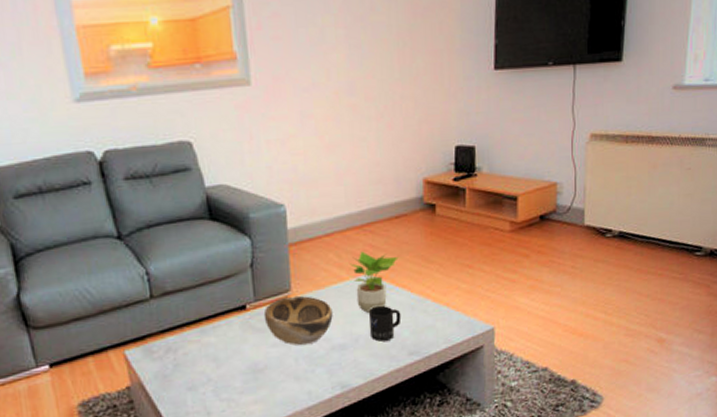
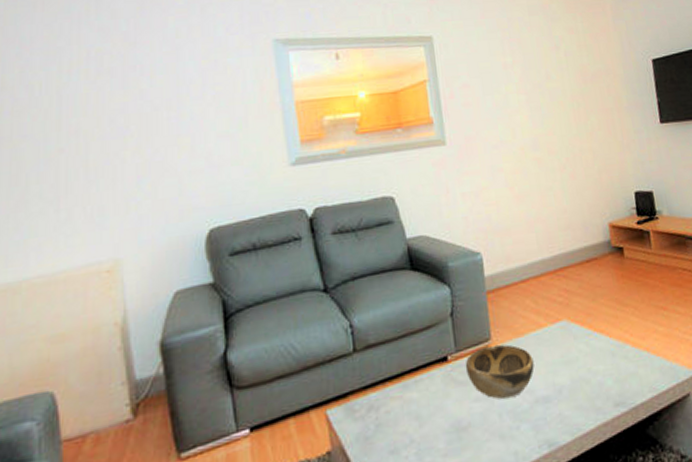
potted plant: present [350,251,399,313] -> none [547,296,594,361]
mug: present [369,305,402,342] -> none [570,352,603,392]

